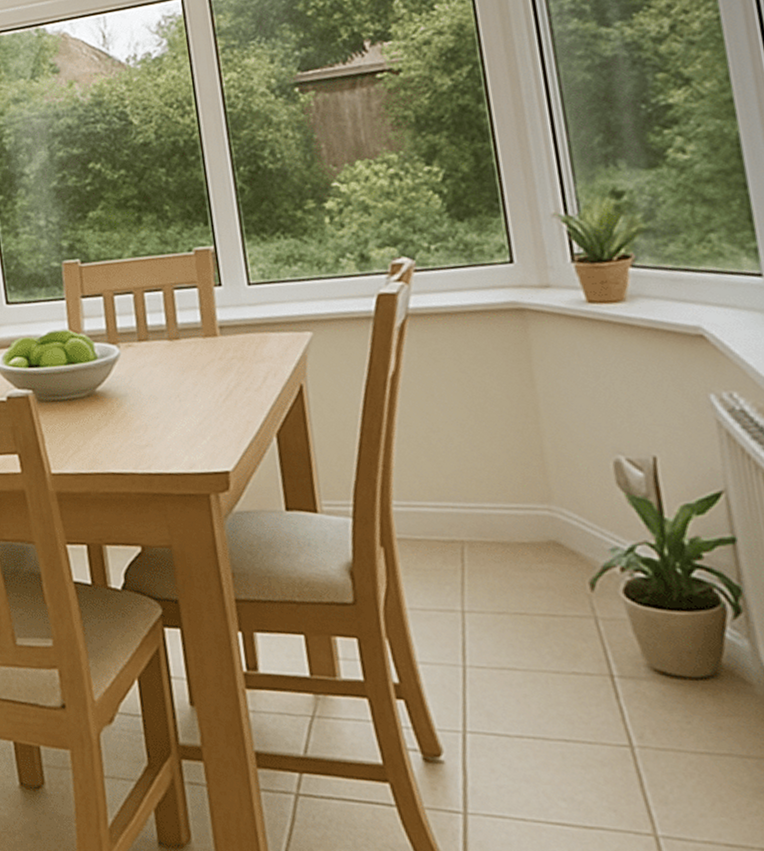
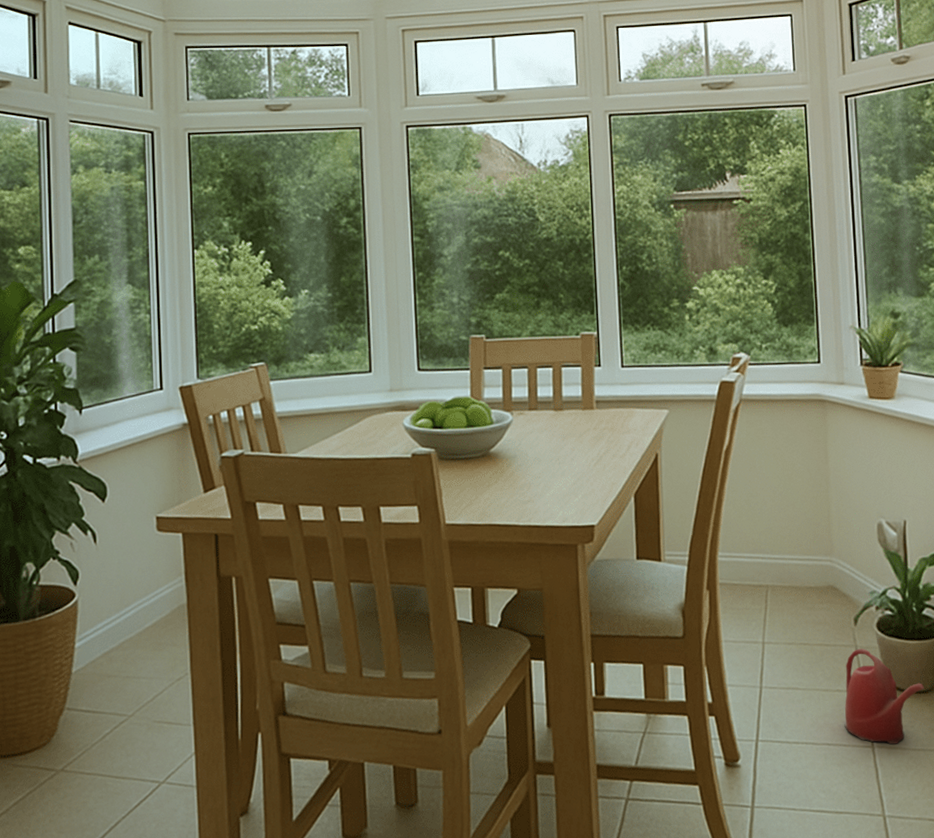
watering can: none [582,620,704,745] -> present [844,648,925,745]

